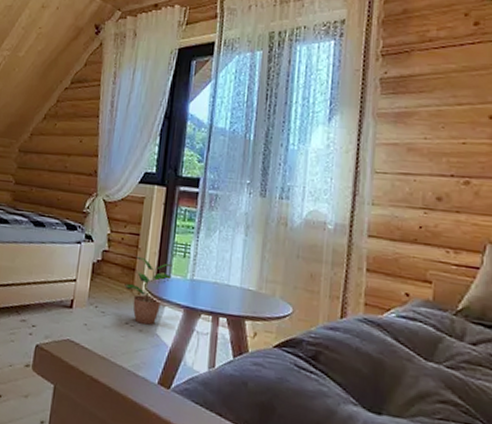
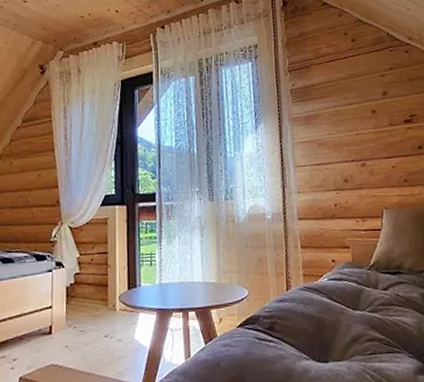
potted plant: present [124,256,173,325] -> none [99,272,143,334]

